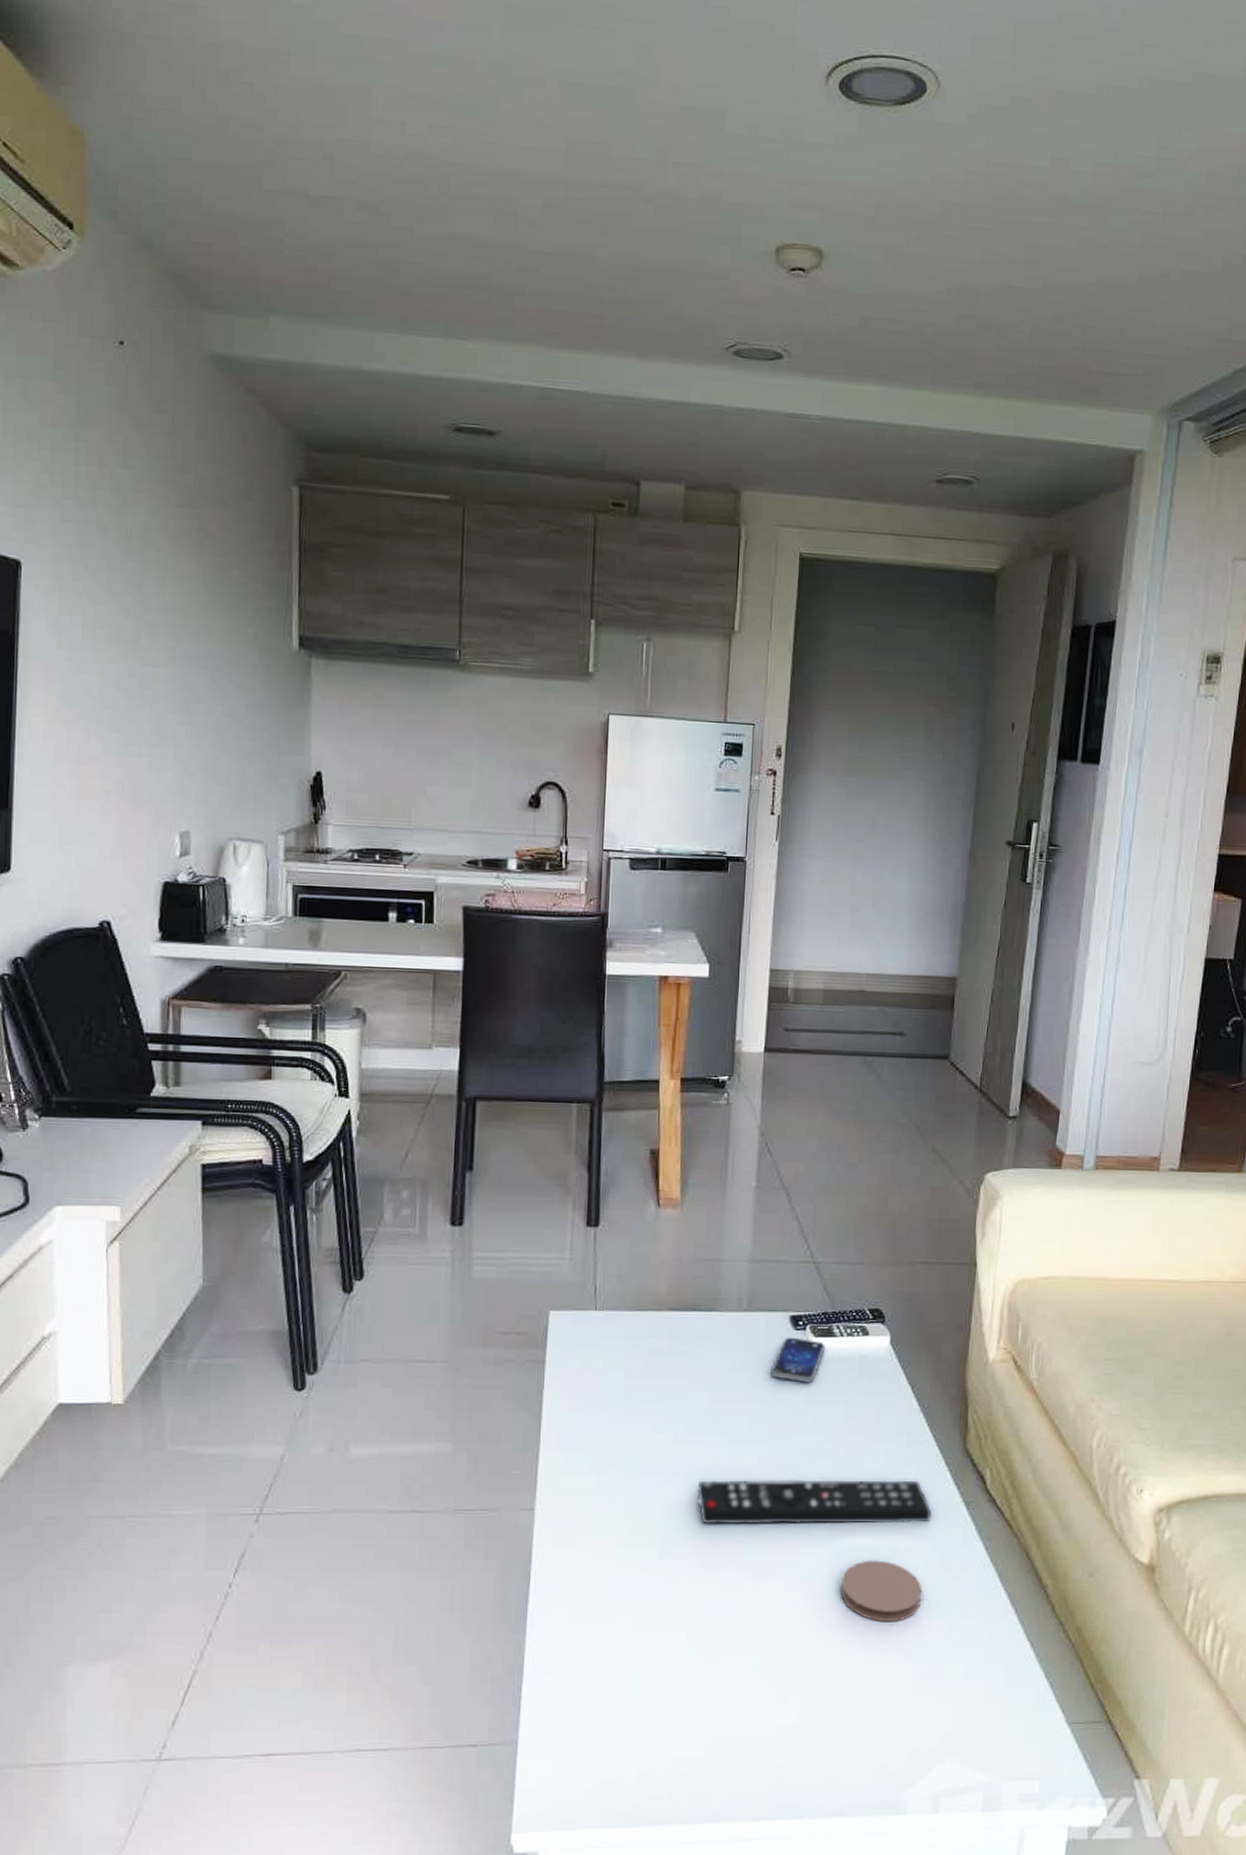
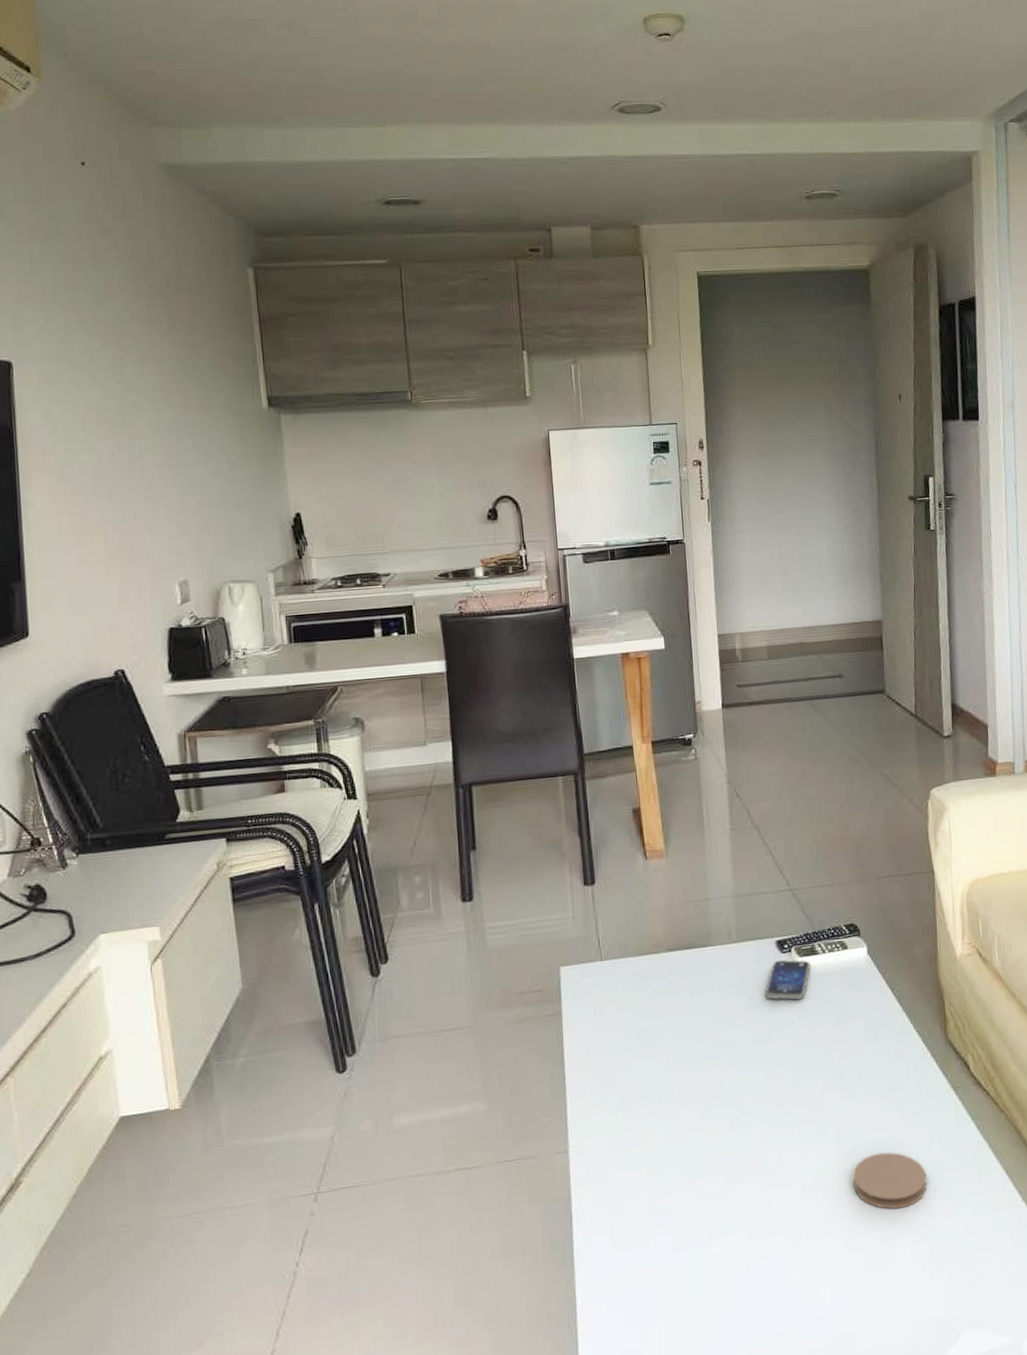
remote control: present [697,1479,932,1525] -> none [713,1074,926,1142]

